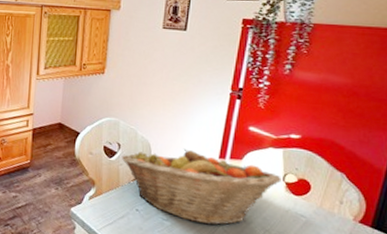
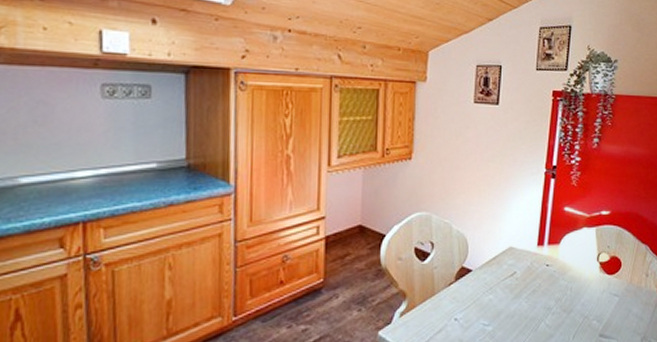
fruit basket: present [122,148,281,225] -> none [436,239,596,322]

